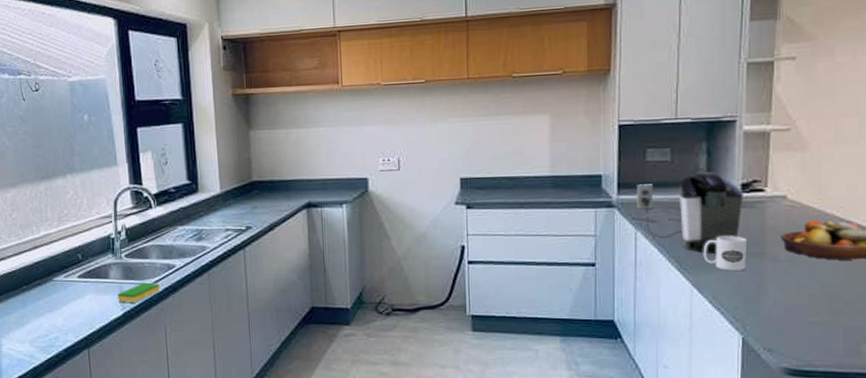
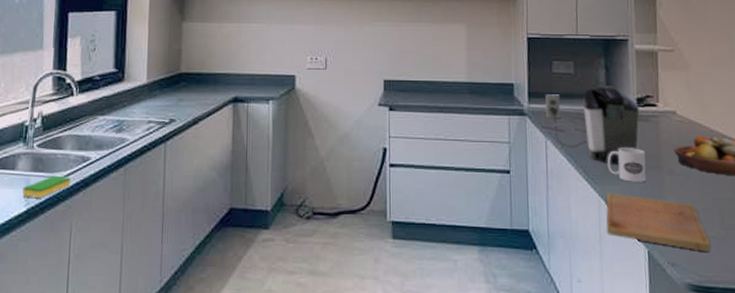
cutting board: none [697,281,814,337] -> present [605,192,711,252]

